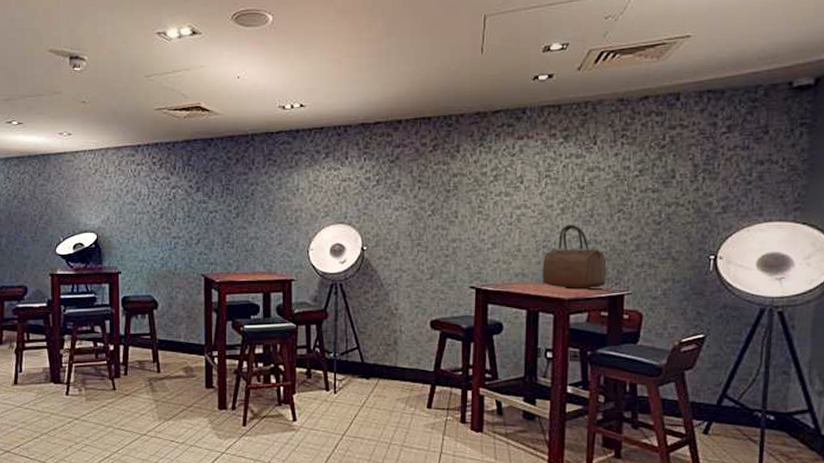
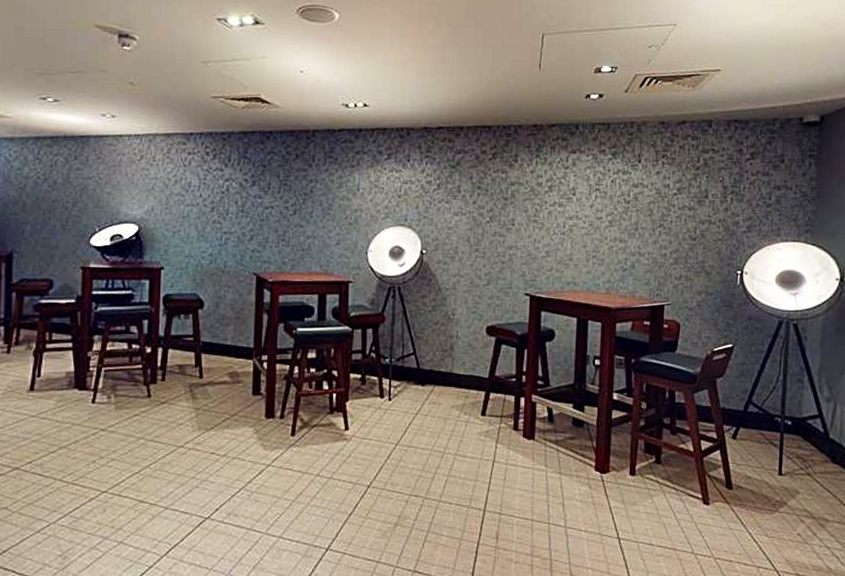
handbag: present [542,225,607,288] -> none [591,237,649,298]

